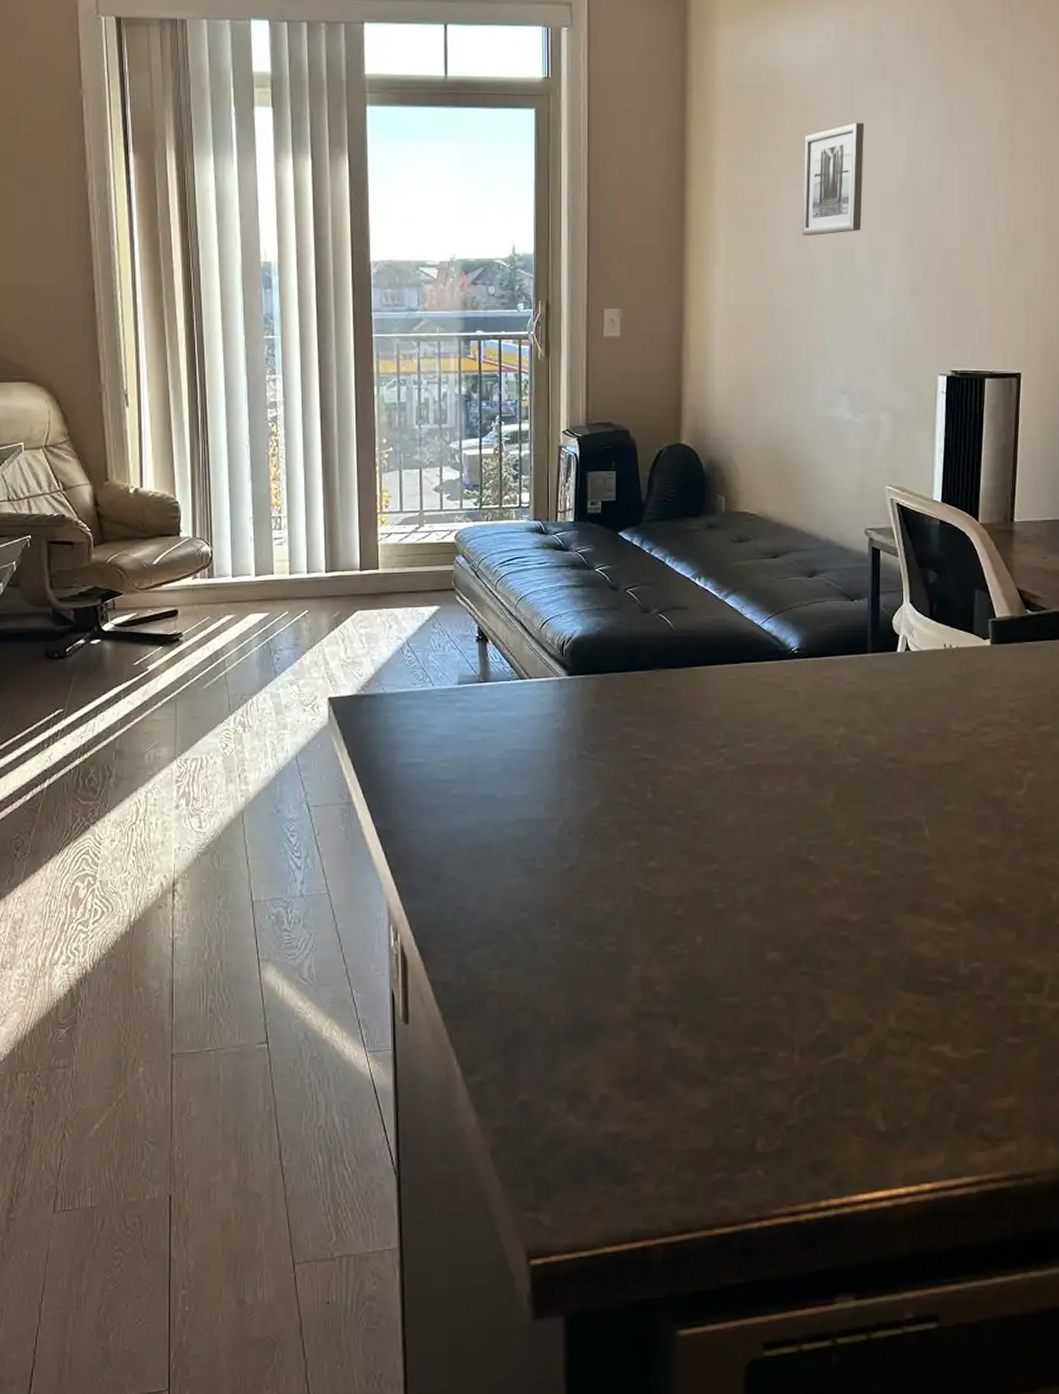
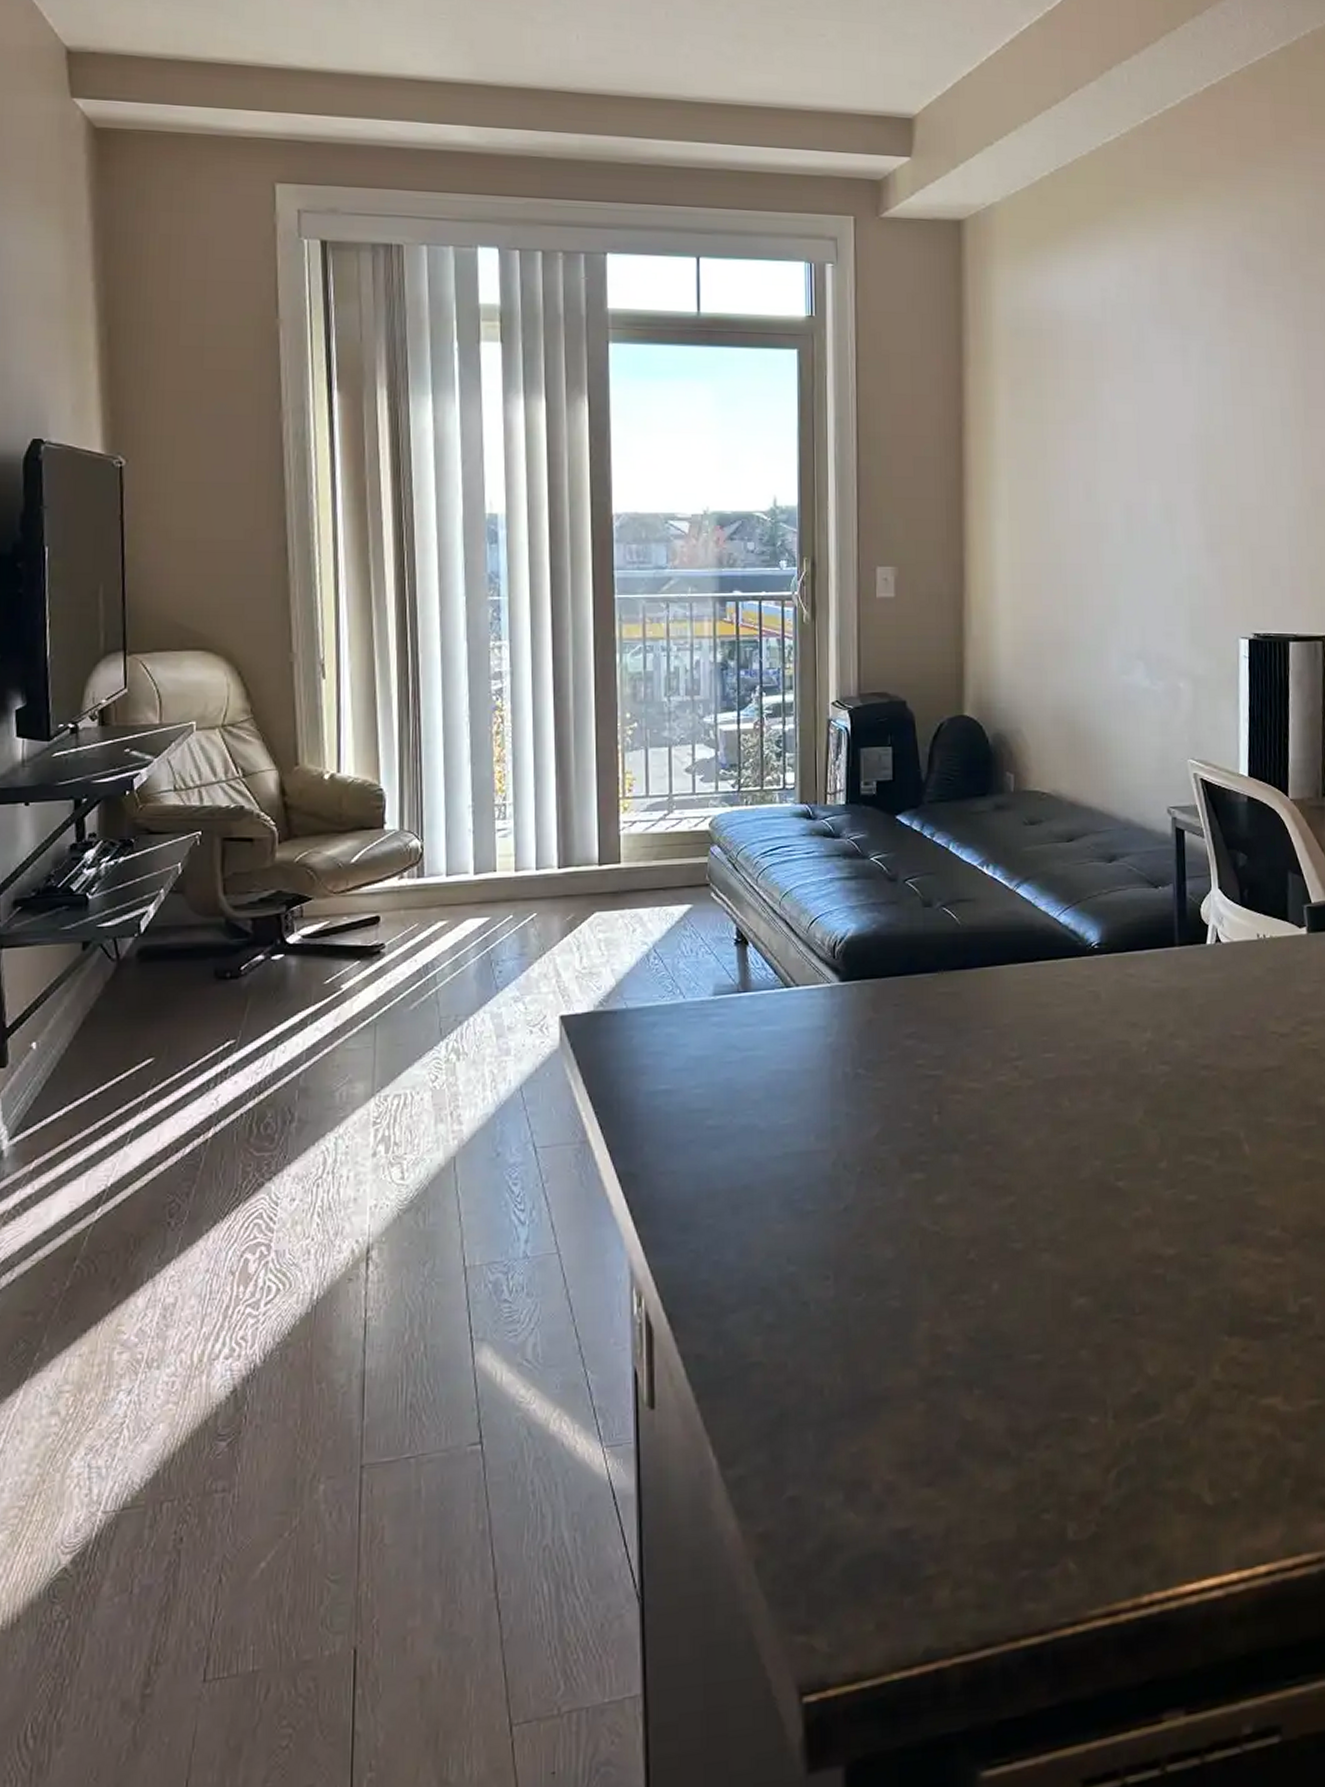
wall art: present [802,123,865,236] -> none [1089,370,1153,489]

